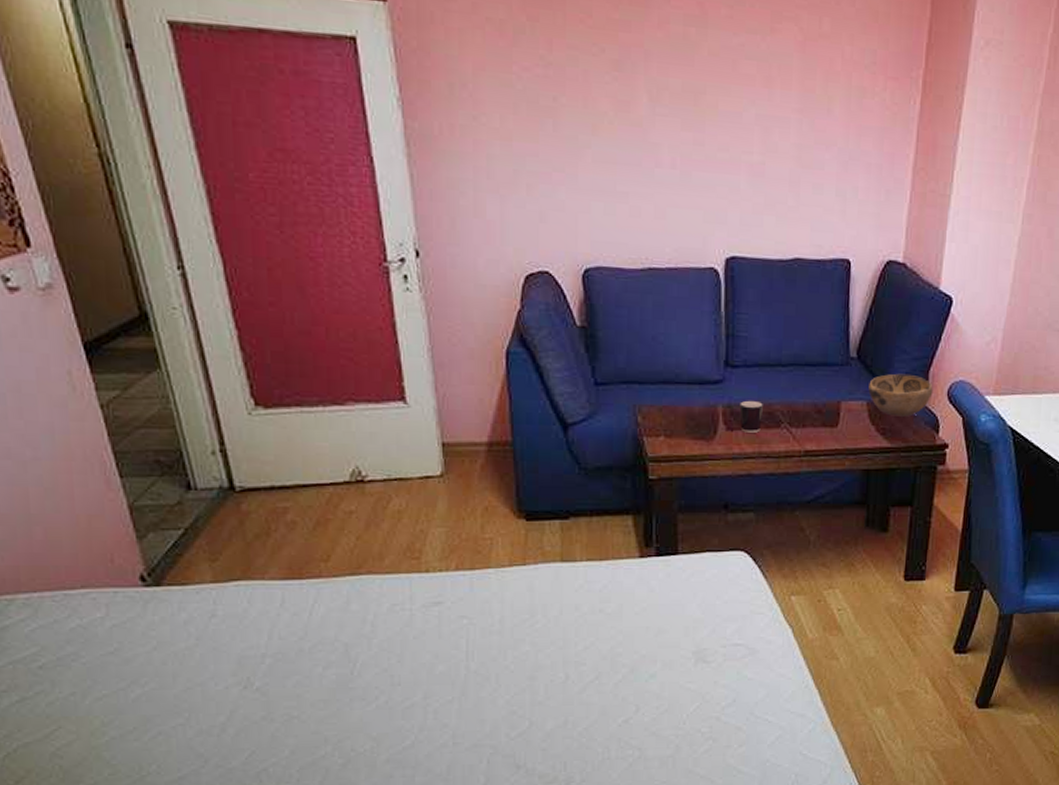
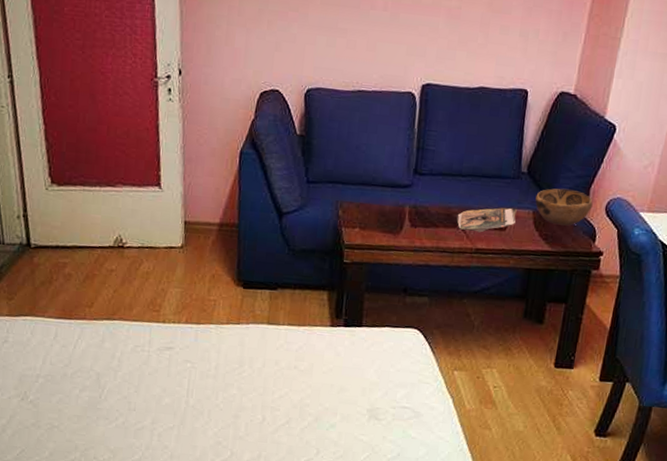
mug: present [739,400,763,434] -> none [423,203,443,231]
magazine: none [780,399,849,432] -> present [456,207,517,233]

